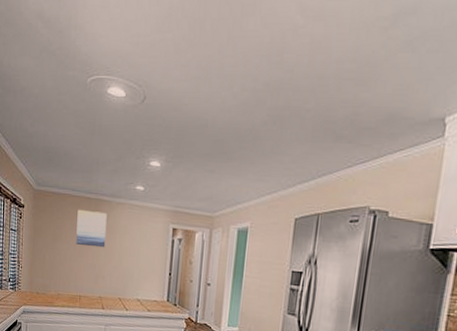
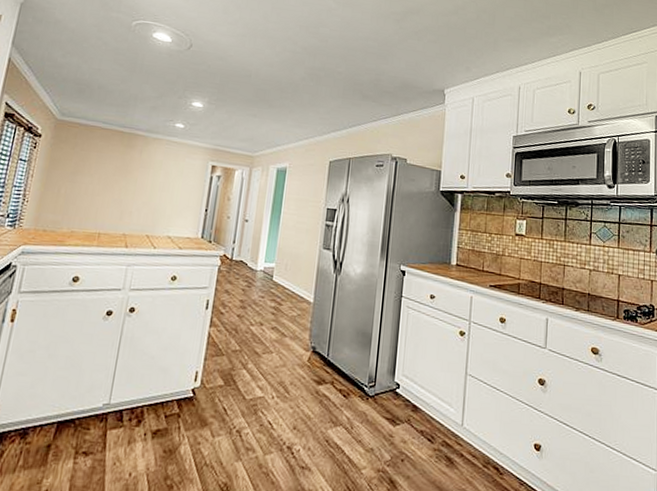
wall art: present [76,209,107,248] -> none [101,142,141,183]

